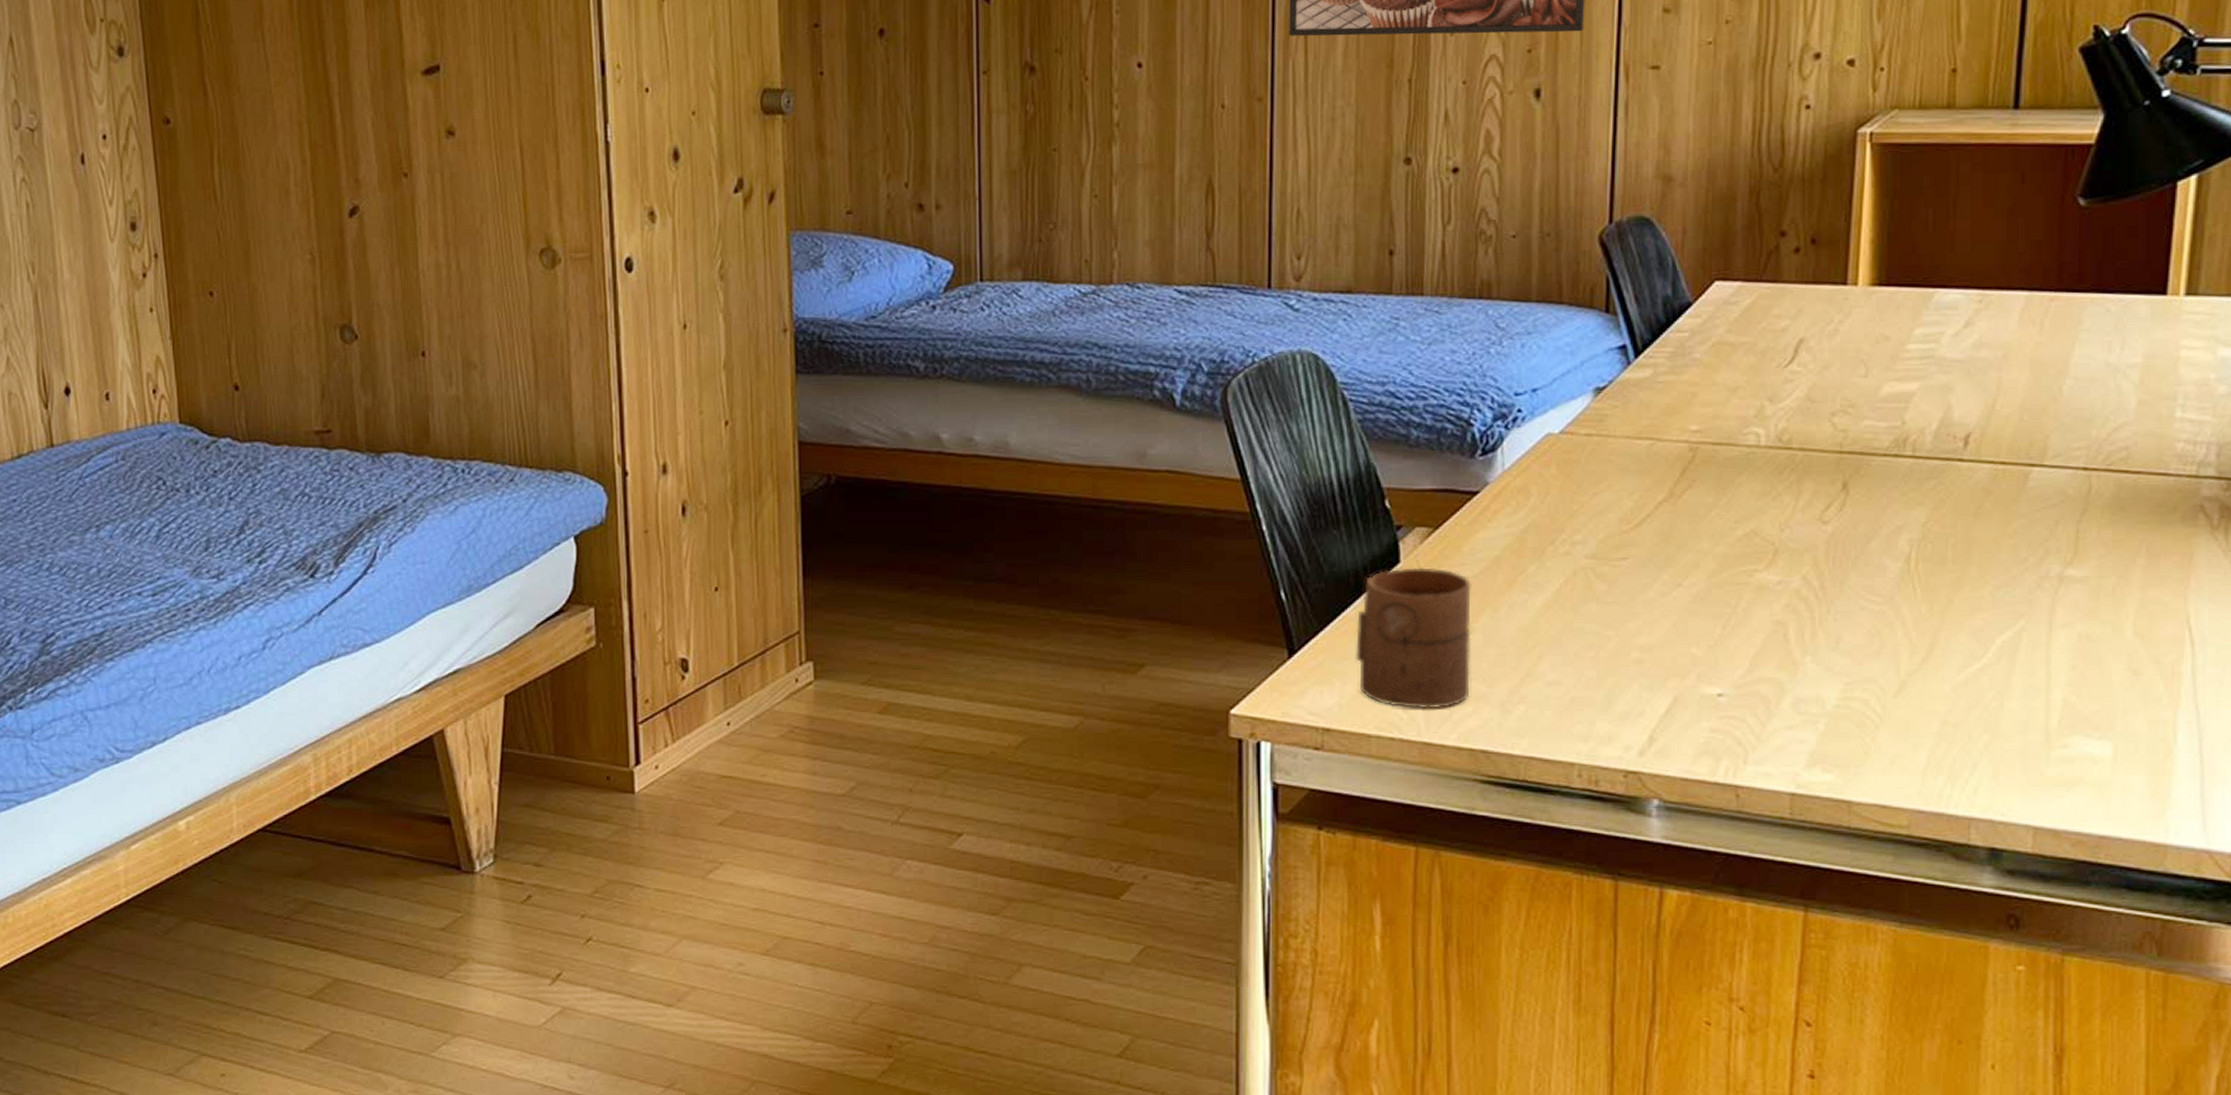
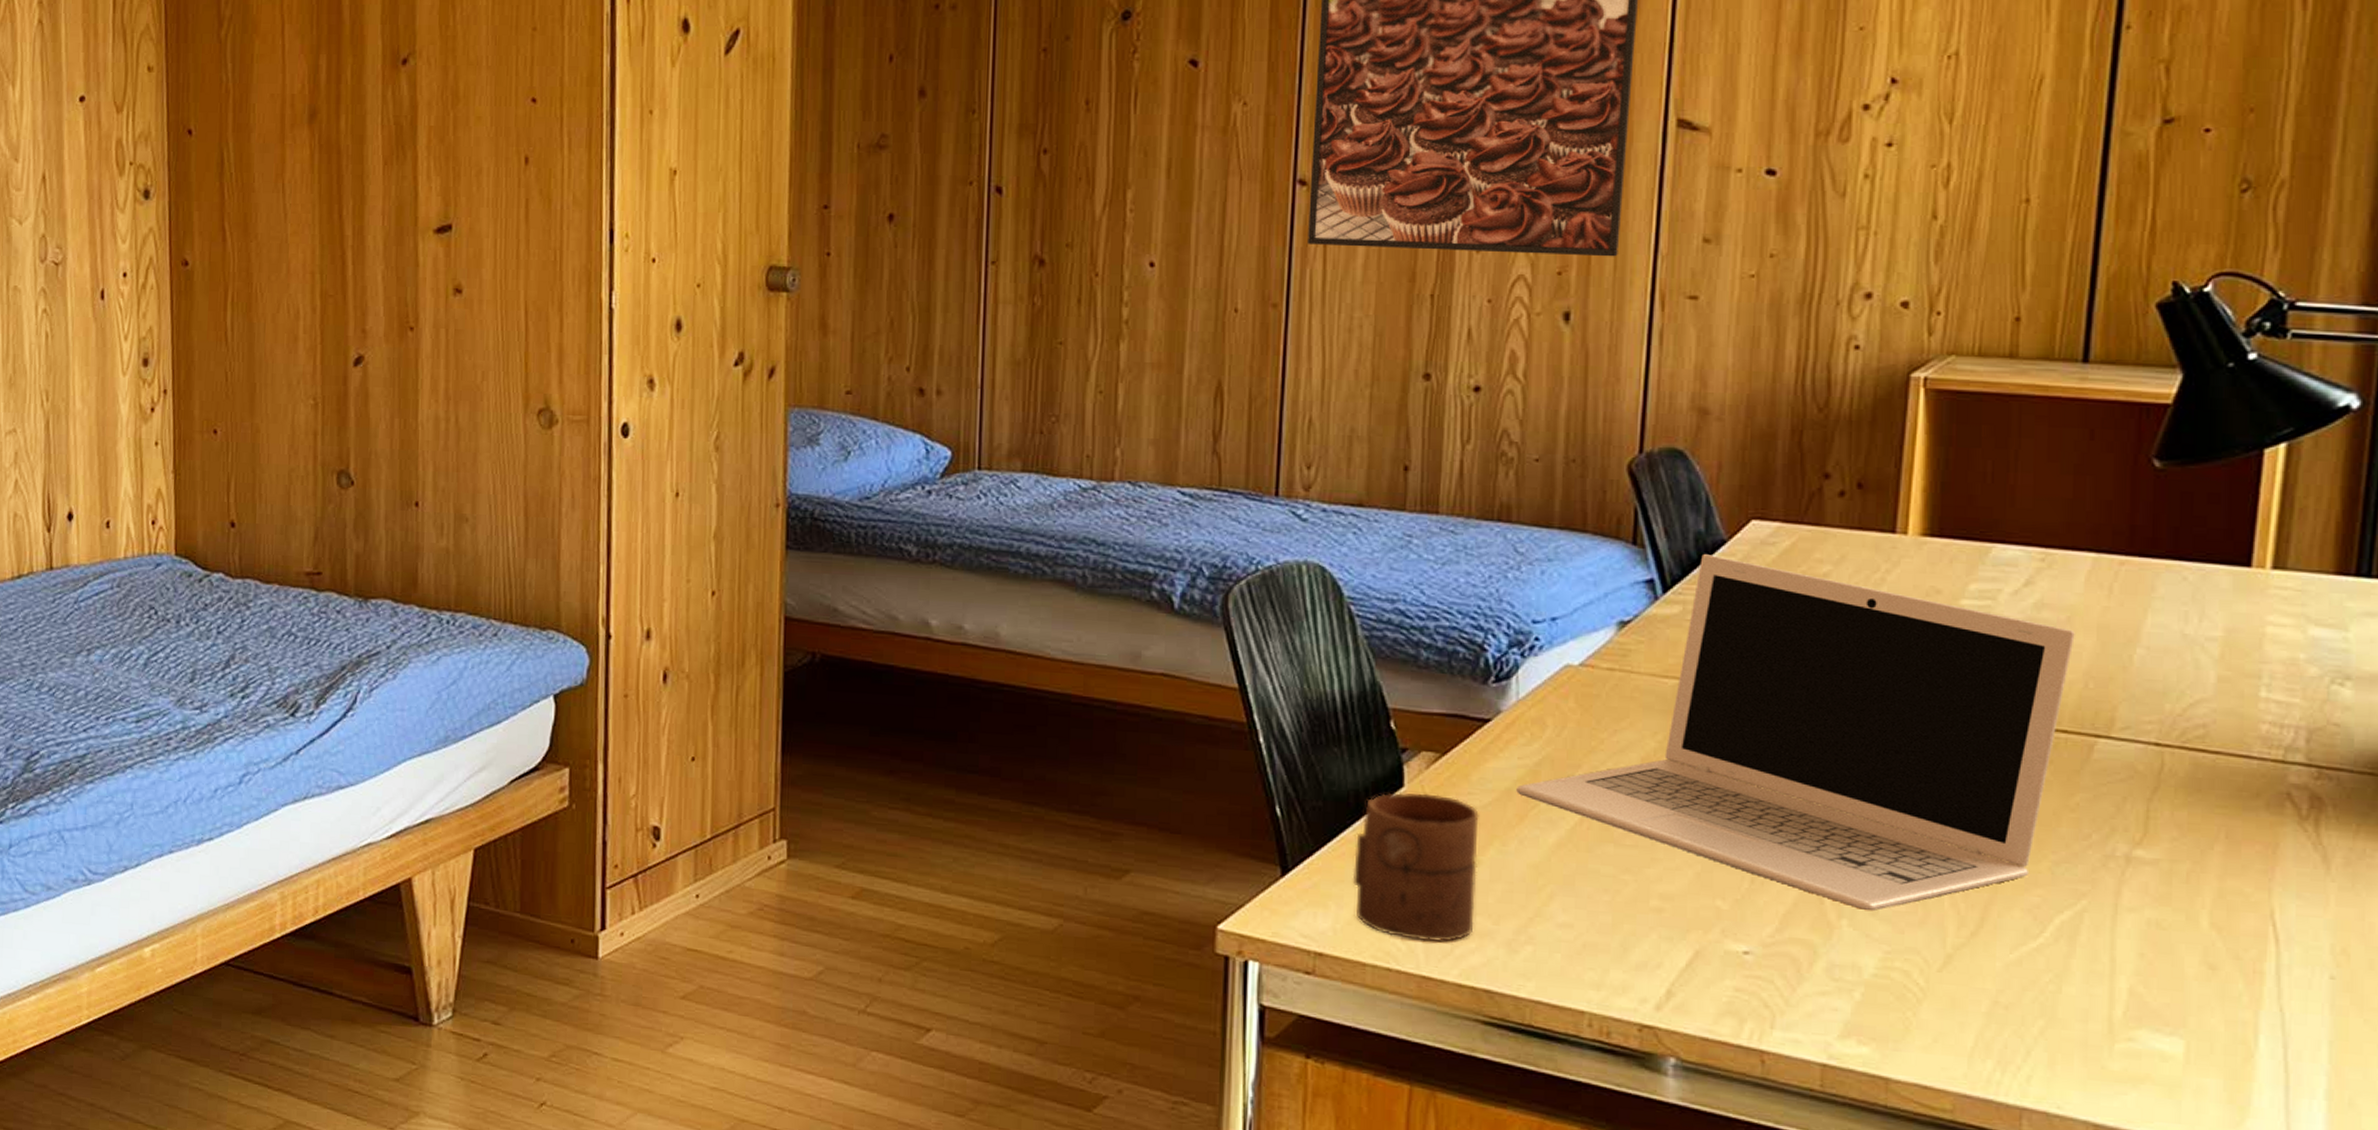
laptop: none [1505,317,2010,645] -> present [1516,554,2075,910]

